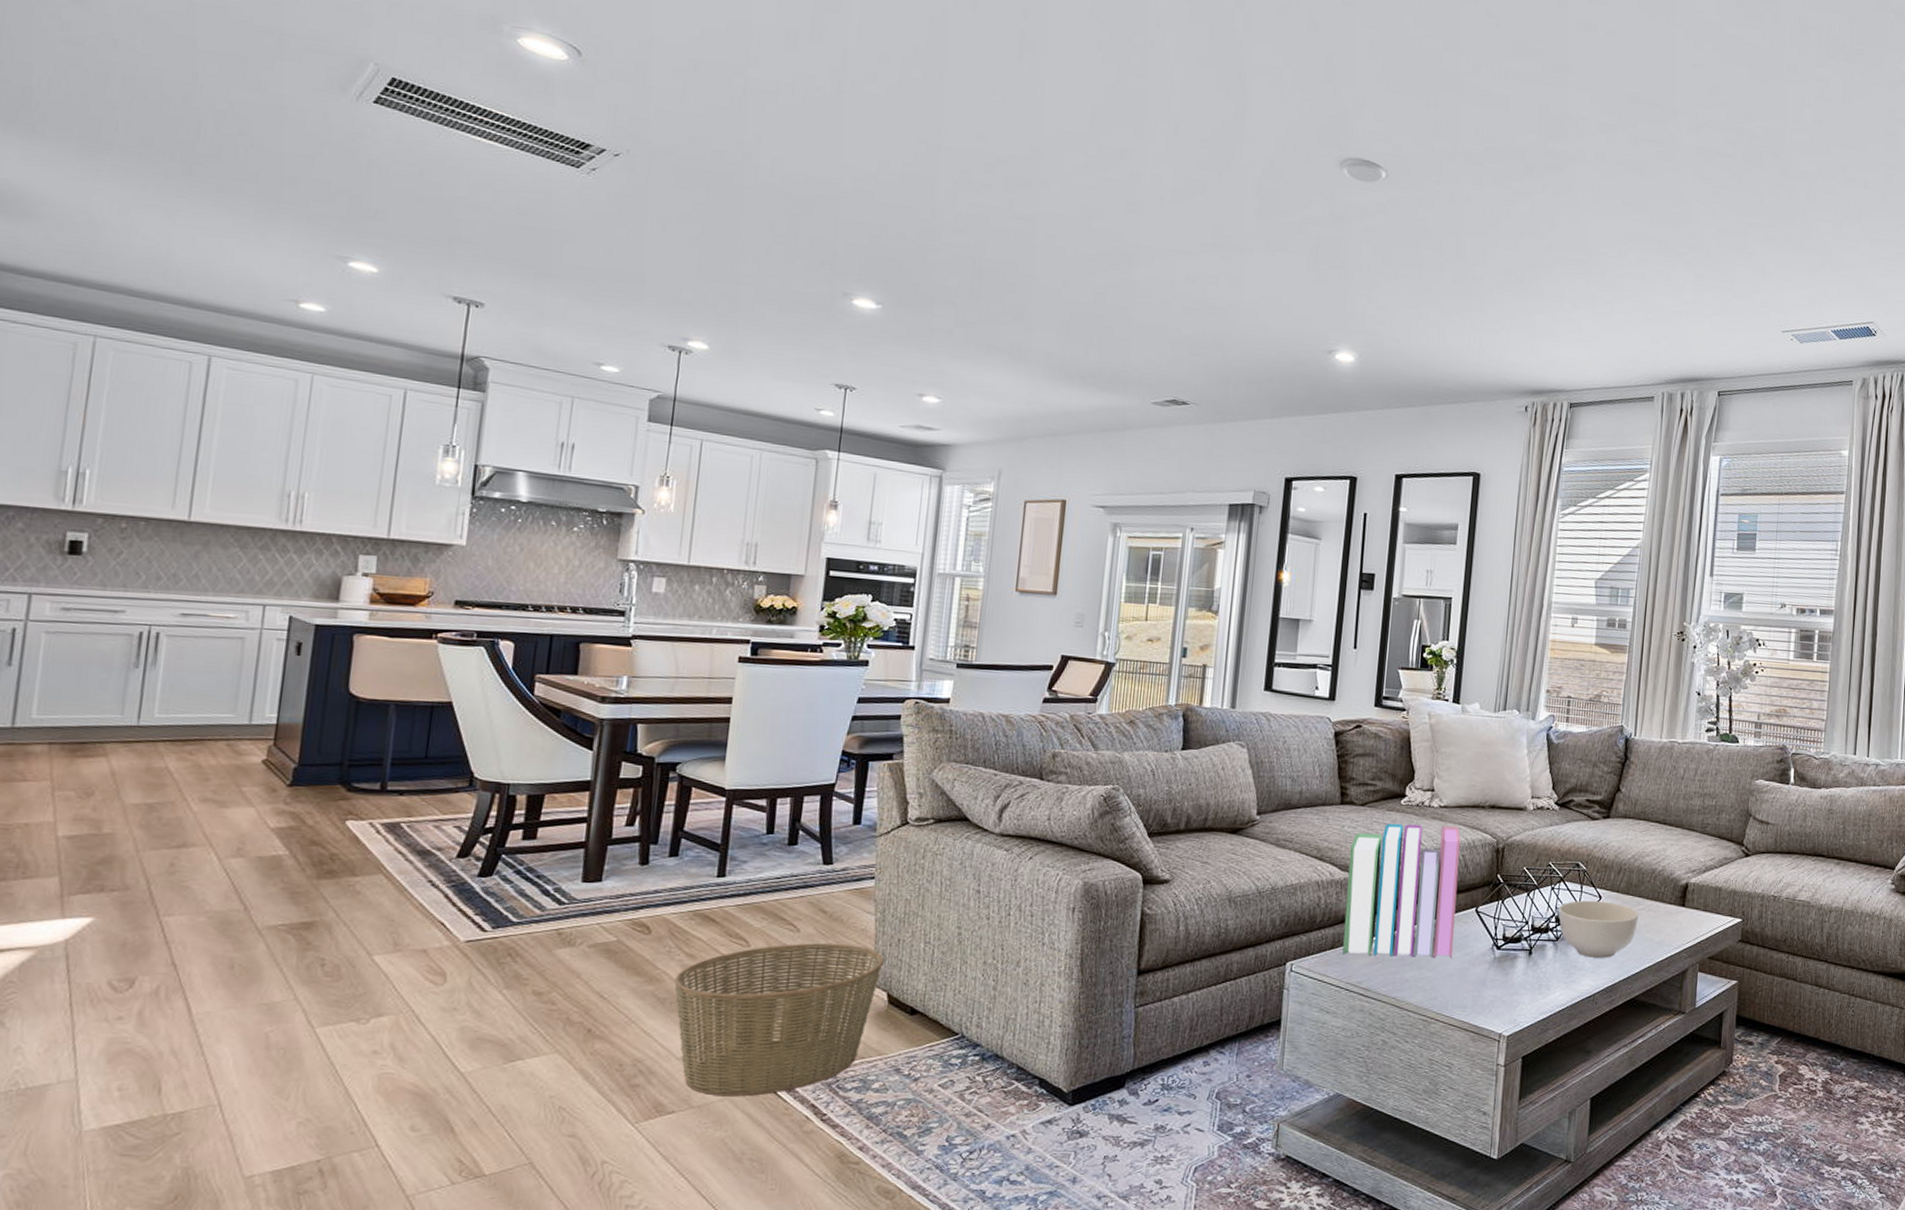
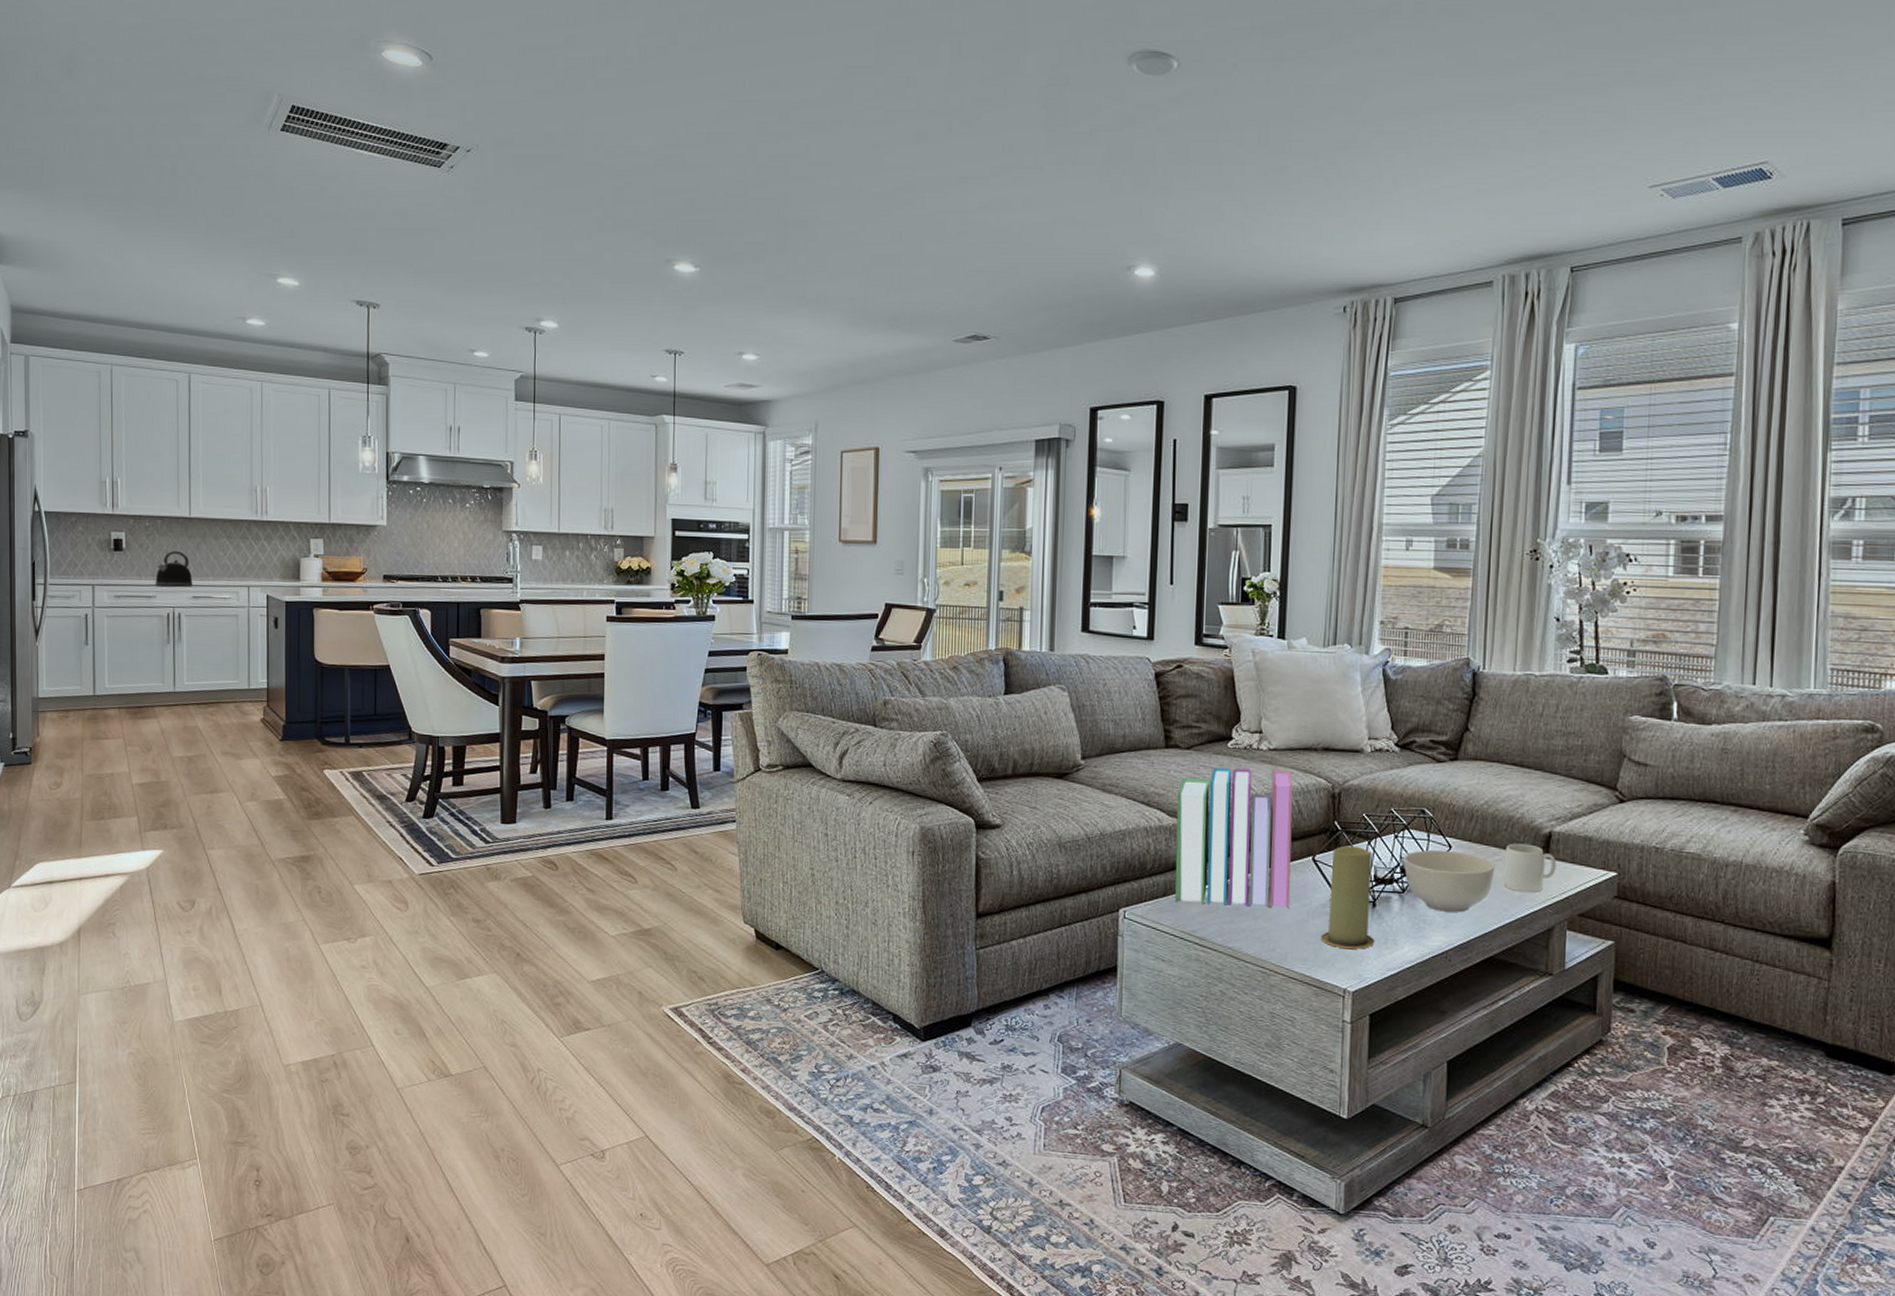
kettle: none [125,559,183,603] -> present [155,551,193,588]
basket: present [674,943,884,1097] -> none [580,881,749,1018]
candle: none [1480,897,1530,996] -> present [1321,845,1375,950]
mug: none [1646,893,1692,939] -> present [1503,843,1557,893]

